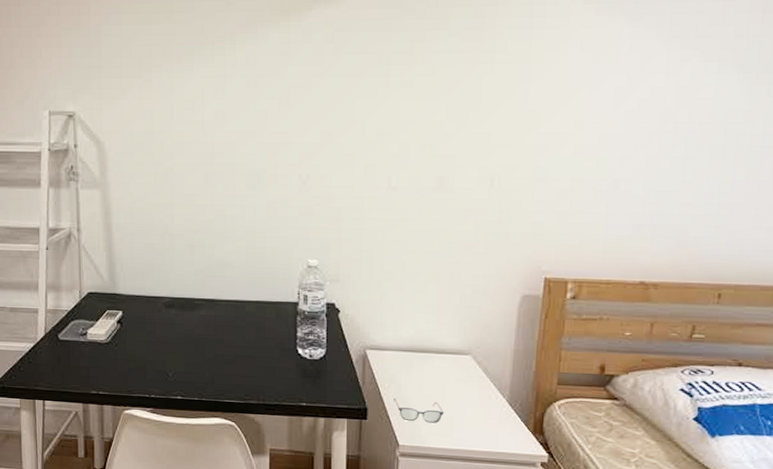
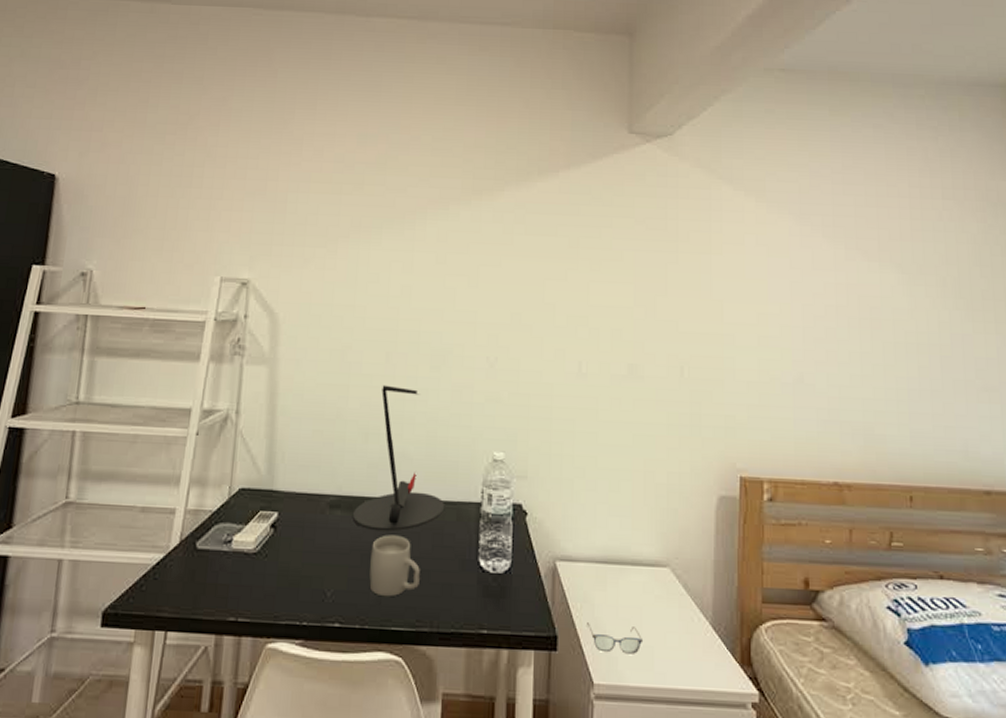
desk lamp: none [186,203,266,326] -> present [353,385,445,532]
mug: none [204,329,246,377] -> present [369,535,420,597]

